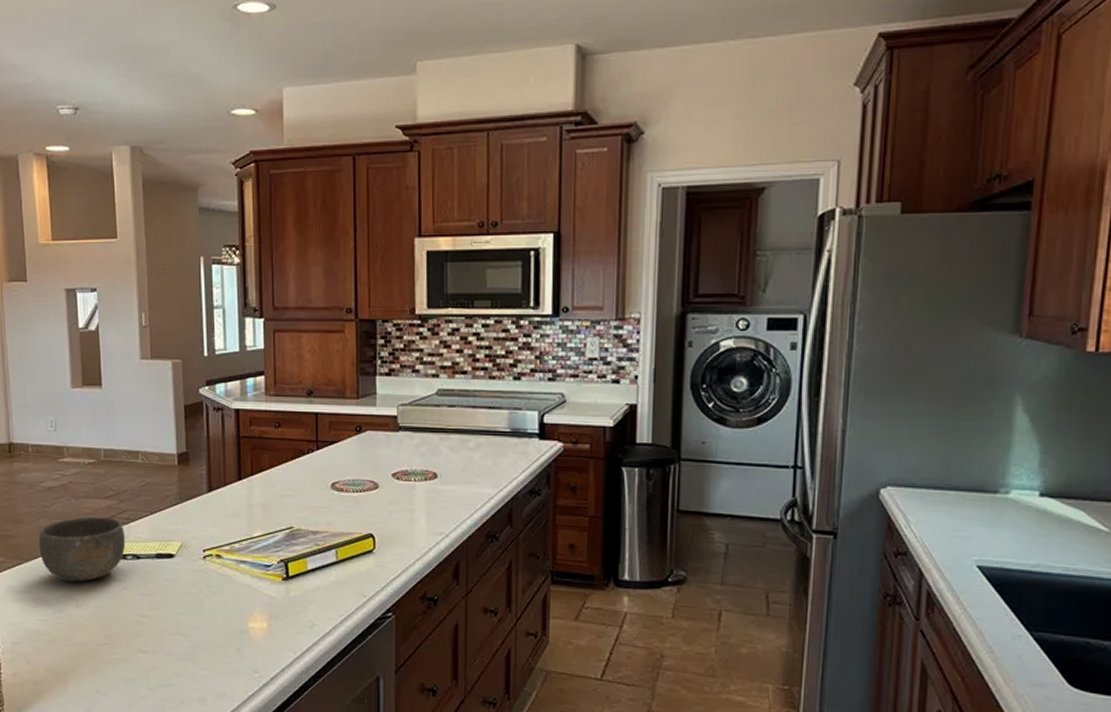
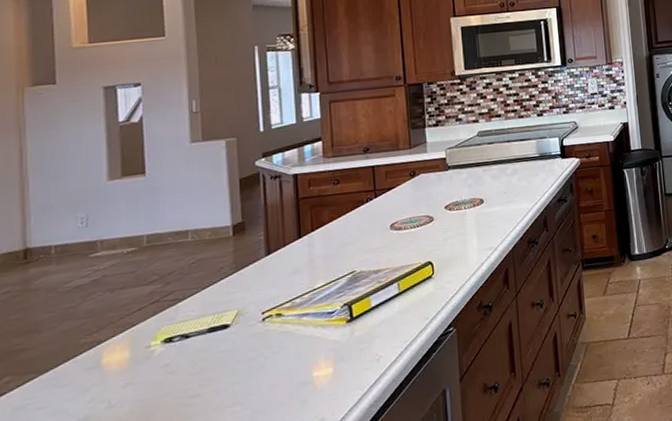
bowl: present [39,516,125,582] -> none [61,302,171,384]

